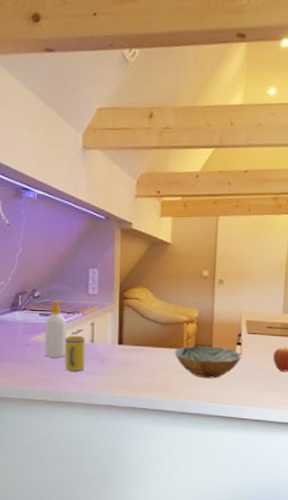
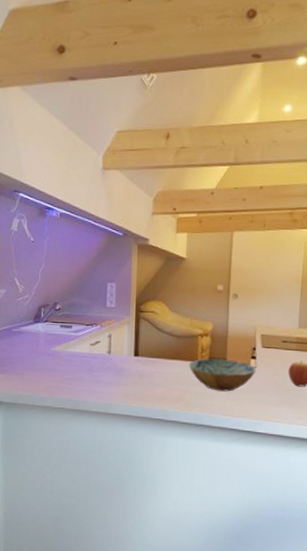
soap bottle: present [45,299,67,358] -> none [64,312,86,368]
mug: present [65,335,85,372] -> none [83,346,103,381]

